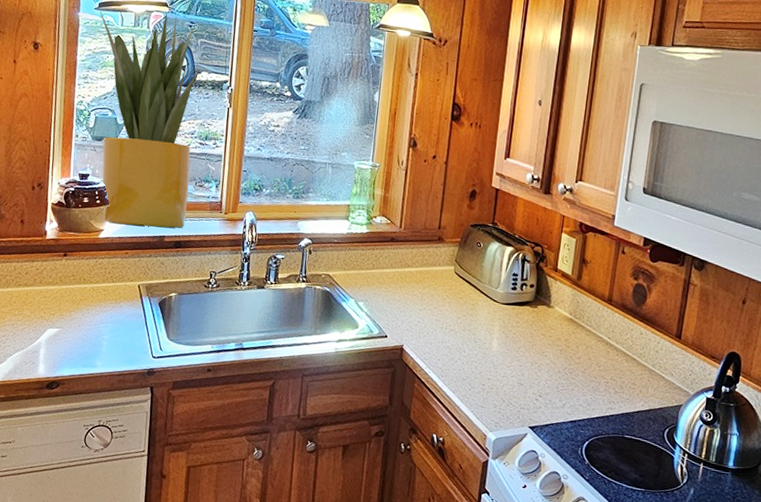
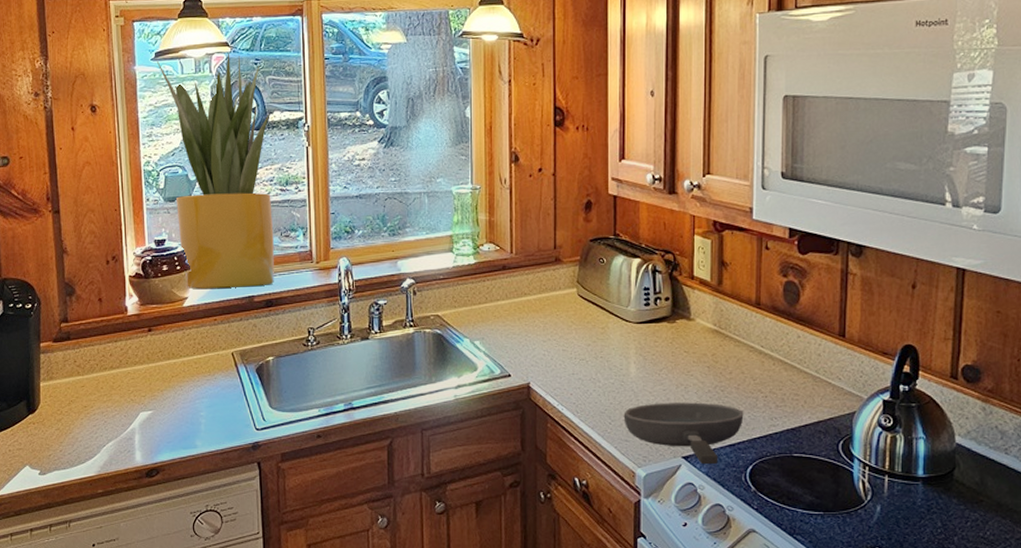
frying pan: none [482,376,587,437] -> present [623,402,744,465]

